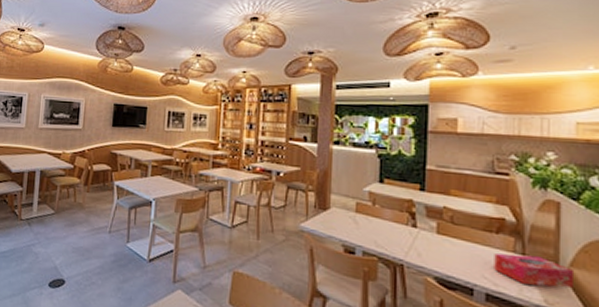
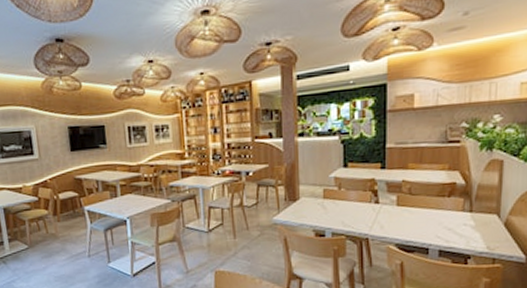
tissue box: present [494,253,573,288] -> none [446,211,511,238]

